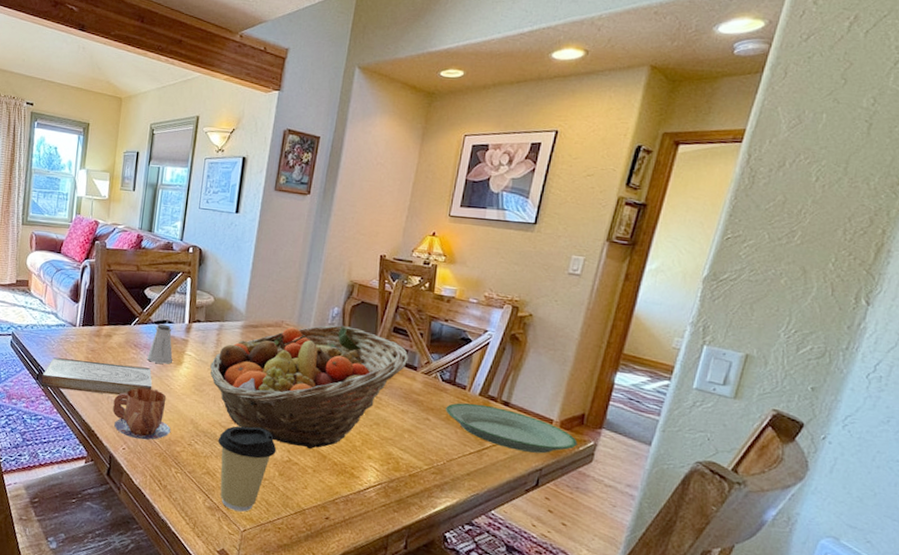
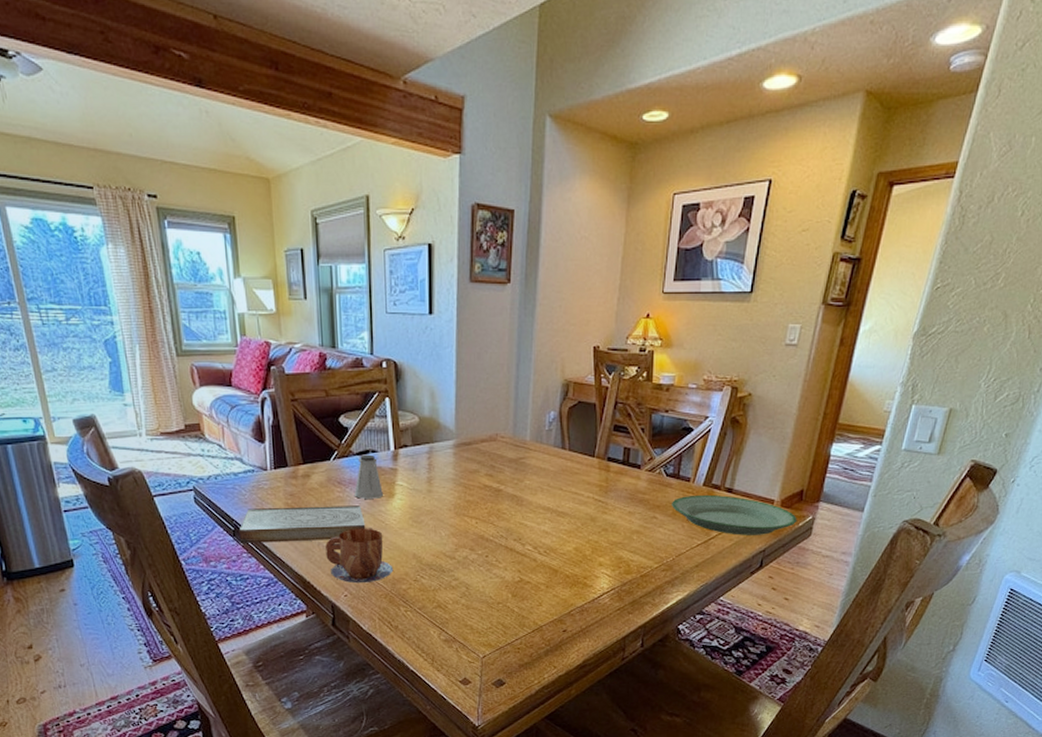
fruit basket: present [210,325,409,450] -> none [425,431,632,566]
coffee cup: present [217,426,277,512] -> none [444,552,506,639]

